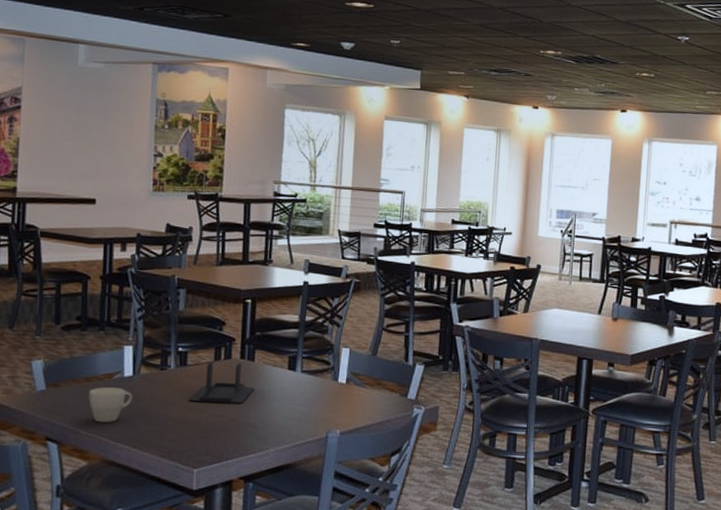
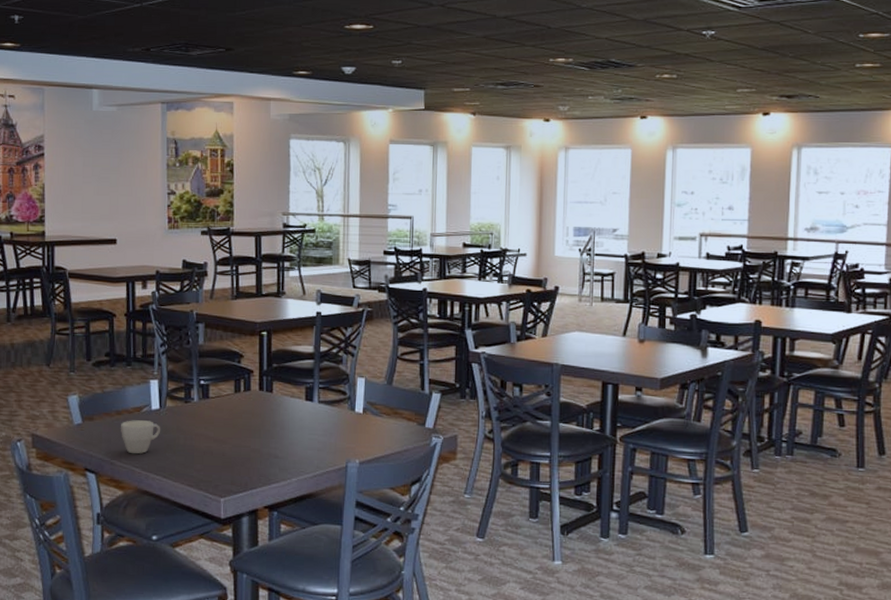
napkin holder: present [188,361,255,404] -> none [212,393,274,435]

